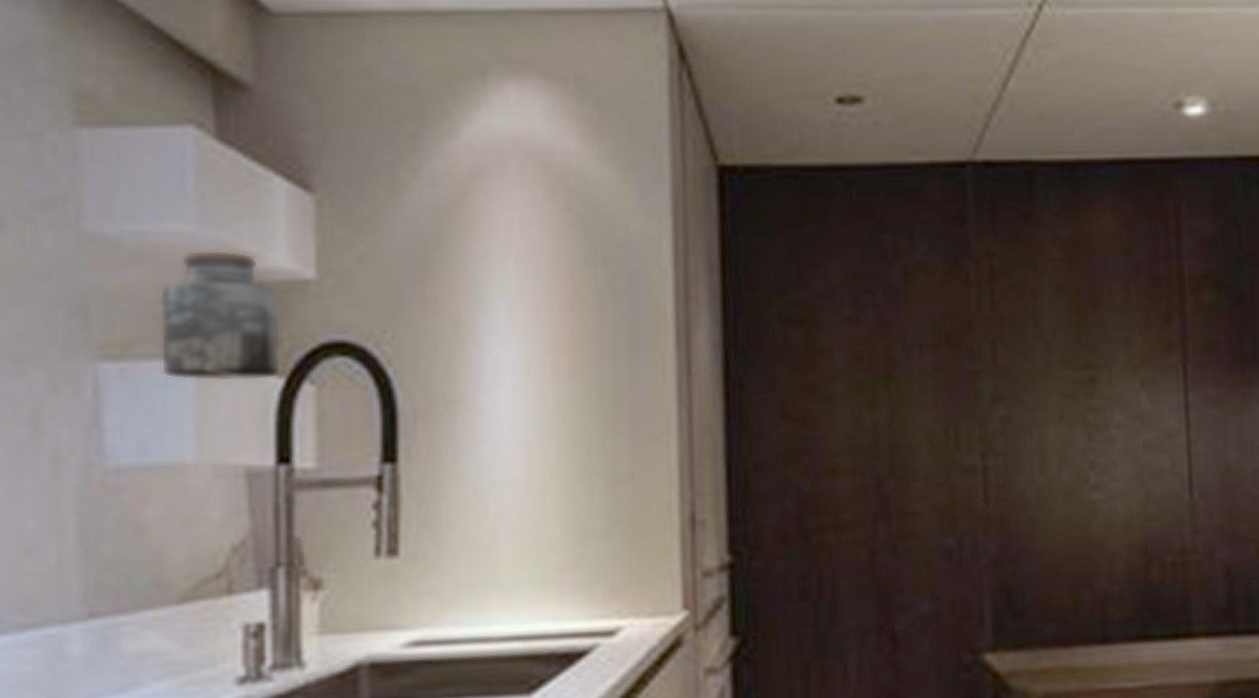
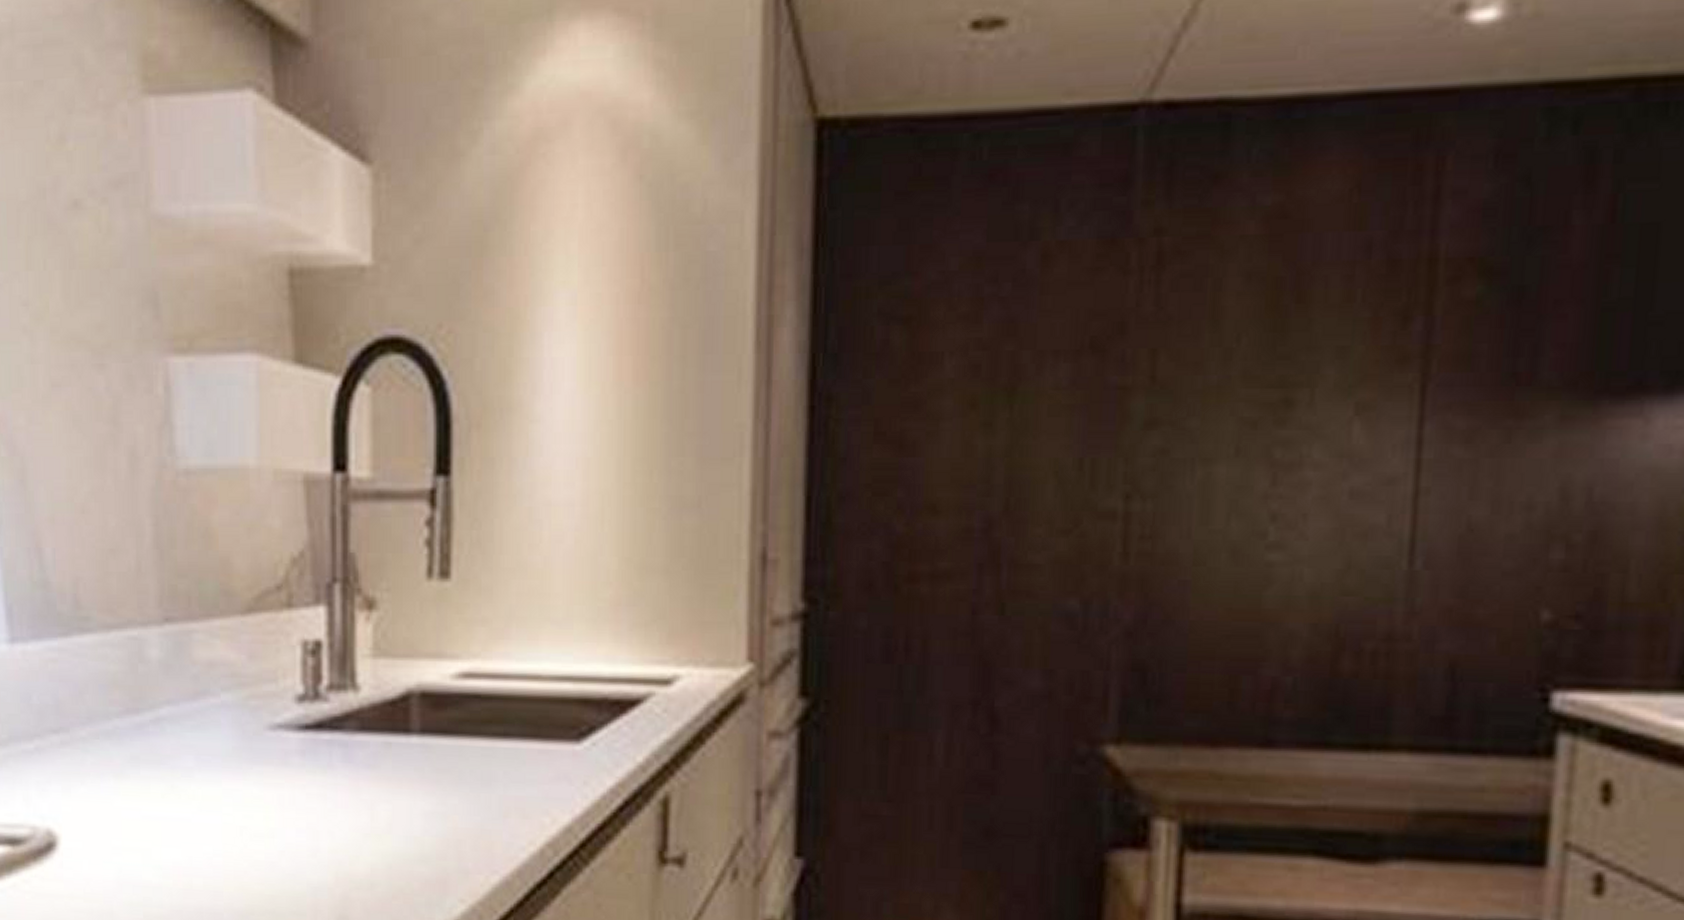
jar: present [159,249,282,382] -> none [222,231,338,380]

